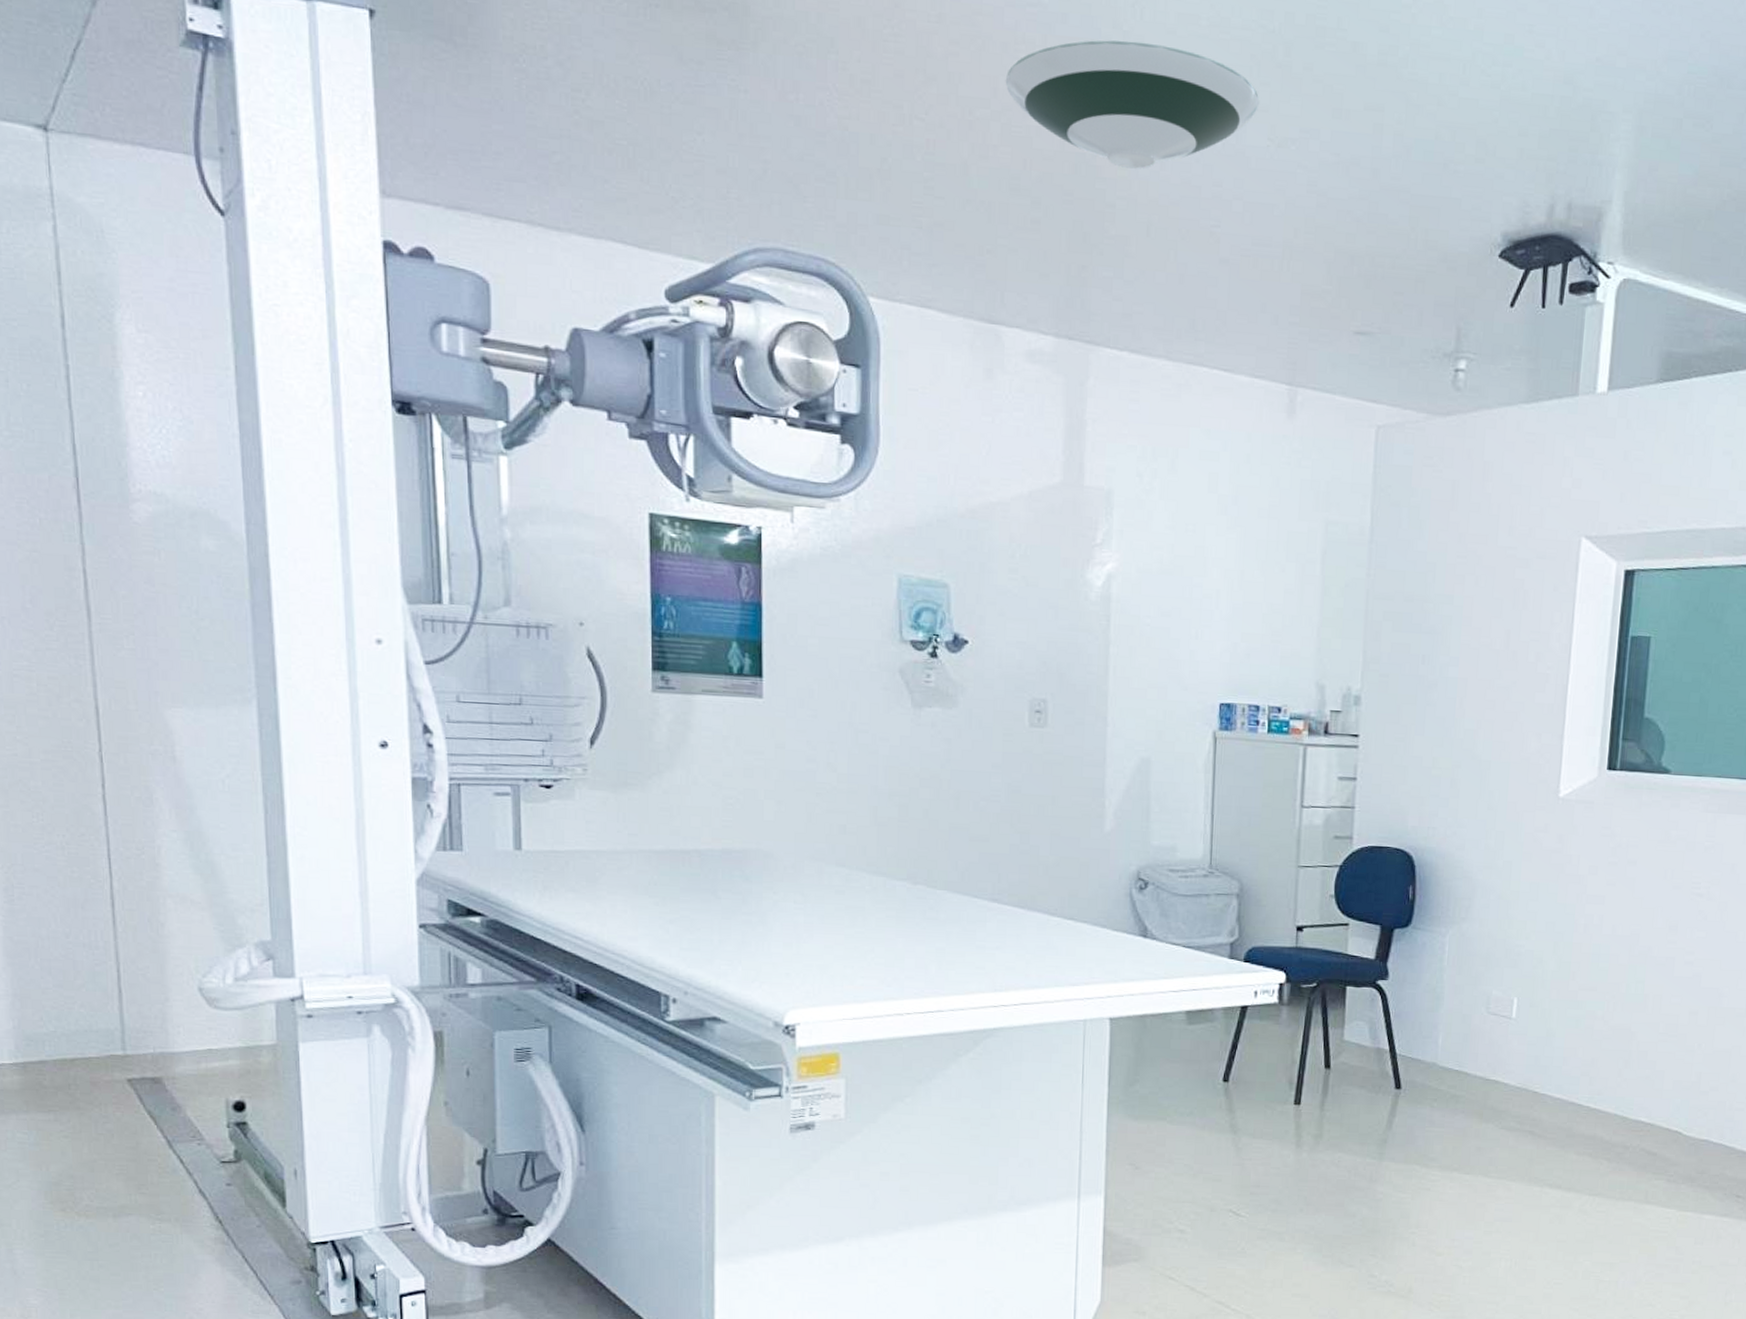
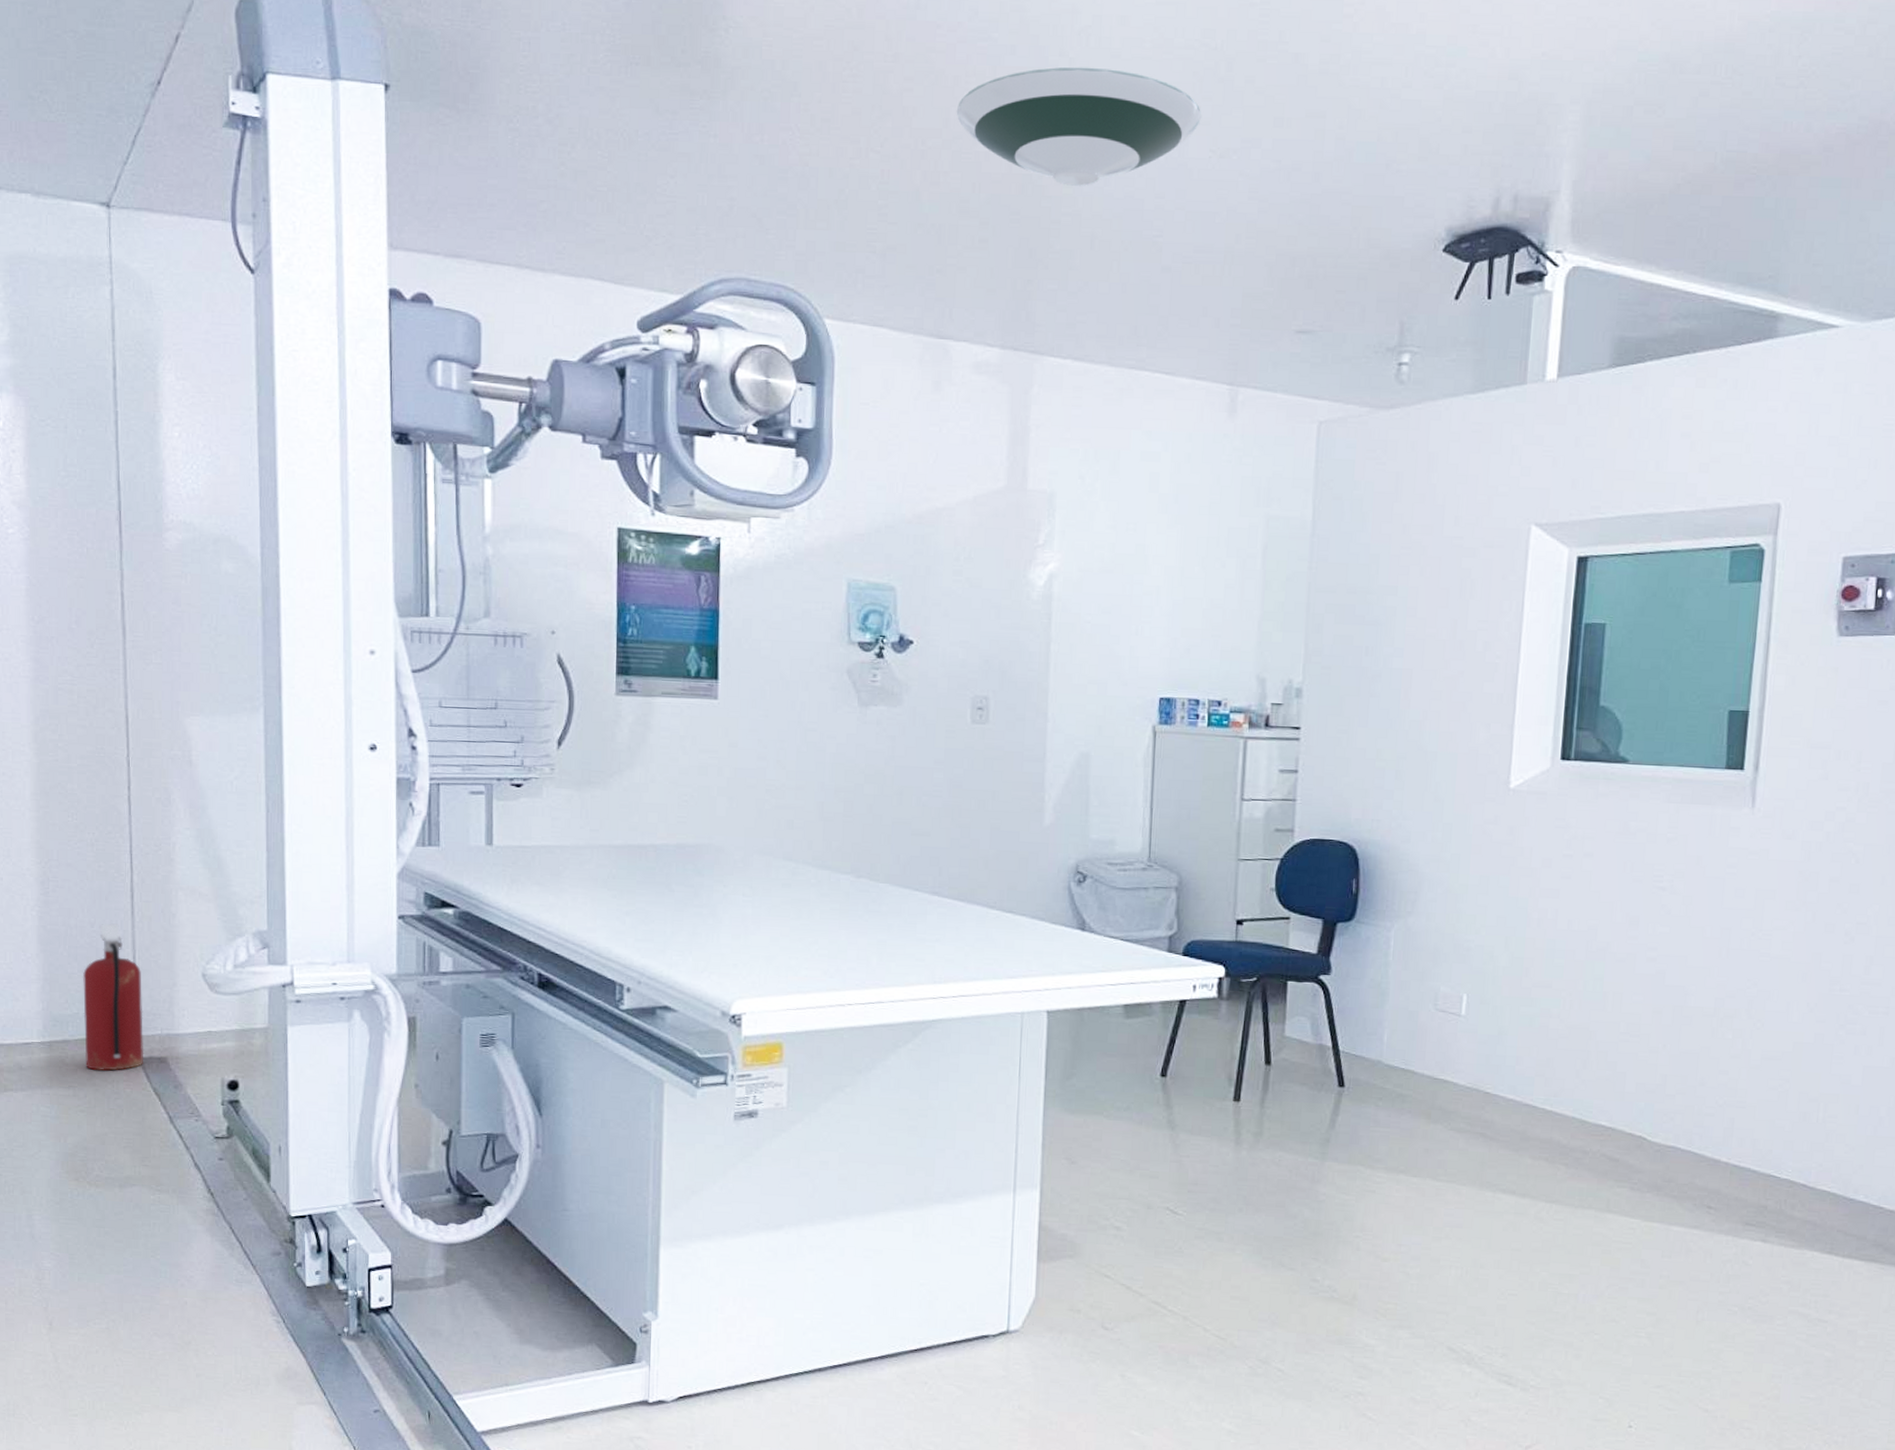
fire extinguisher: none [58,933,135,1093] -> present [82,923,144,1071]

